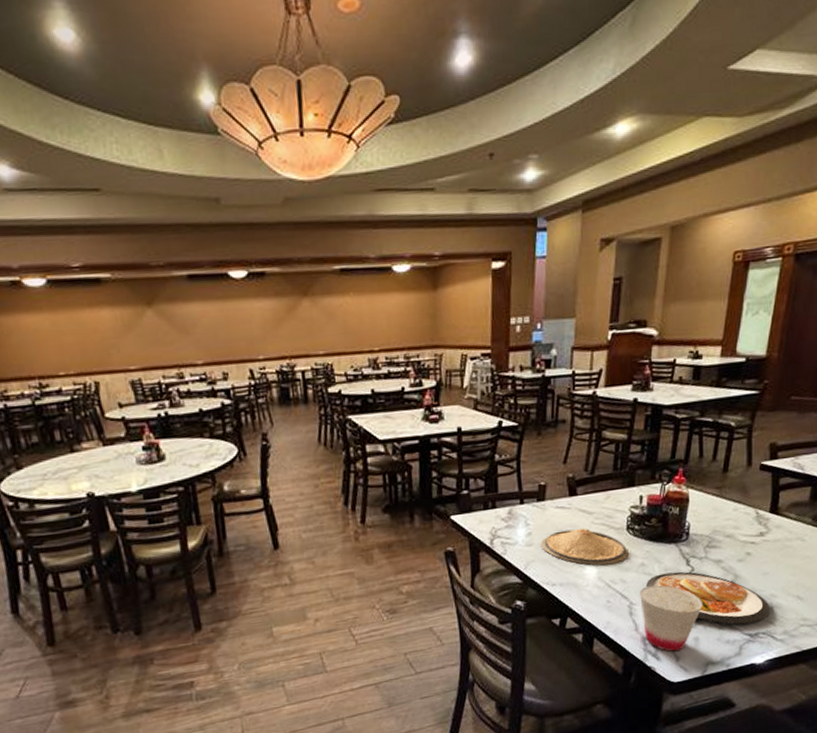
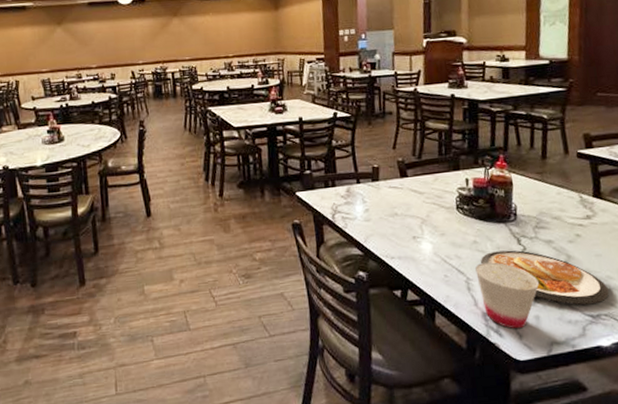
plate: present [541,528,629,566] -> none [378,206,461,242]

